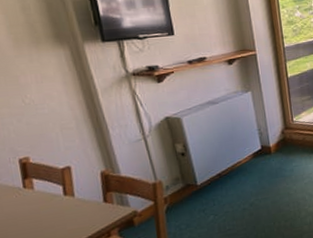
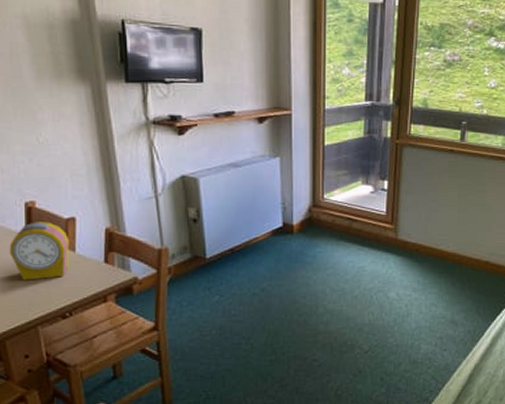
alarm clock: none [8,173,70,230] -> present [9,221,70,281]

